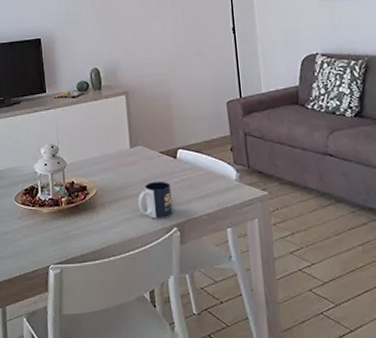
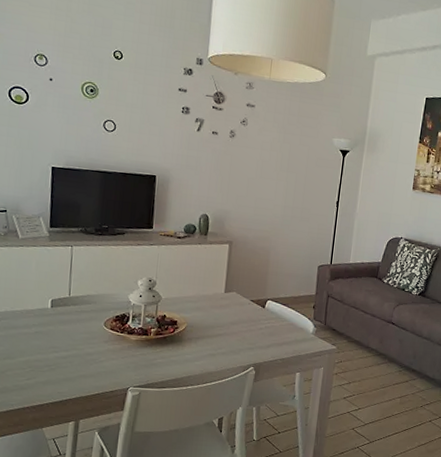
mug: present [137,181,173,219] -> none [222,325,255,358]

